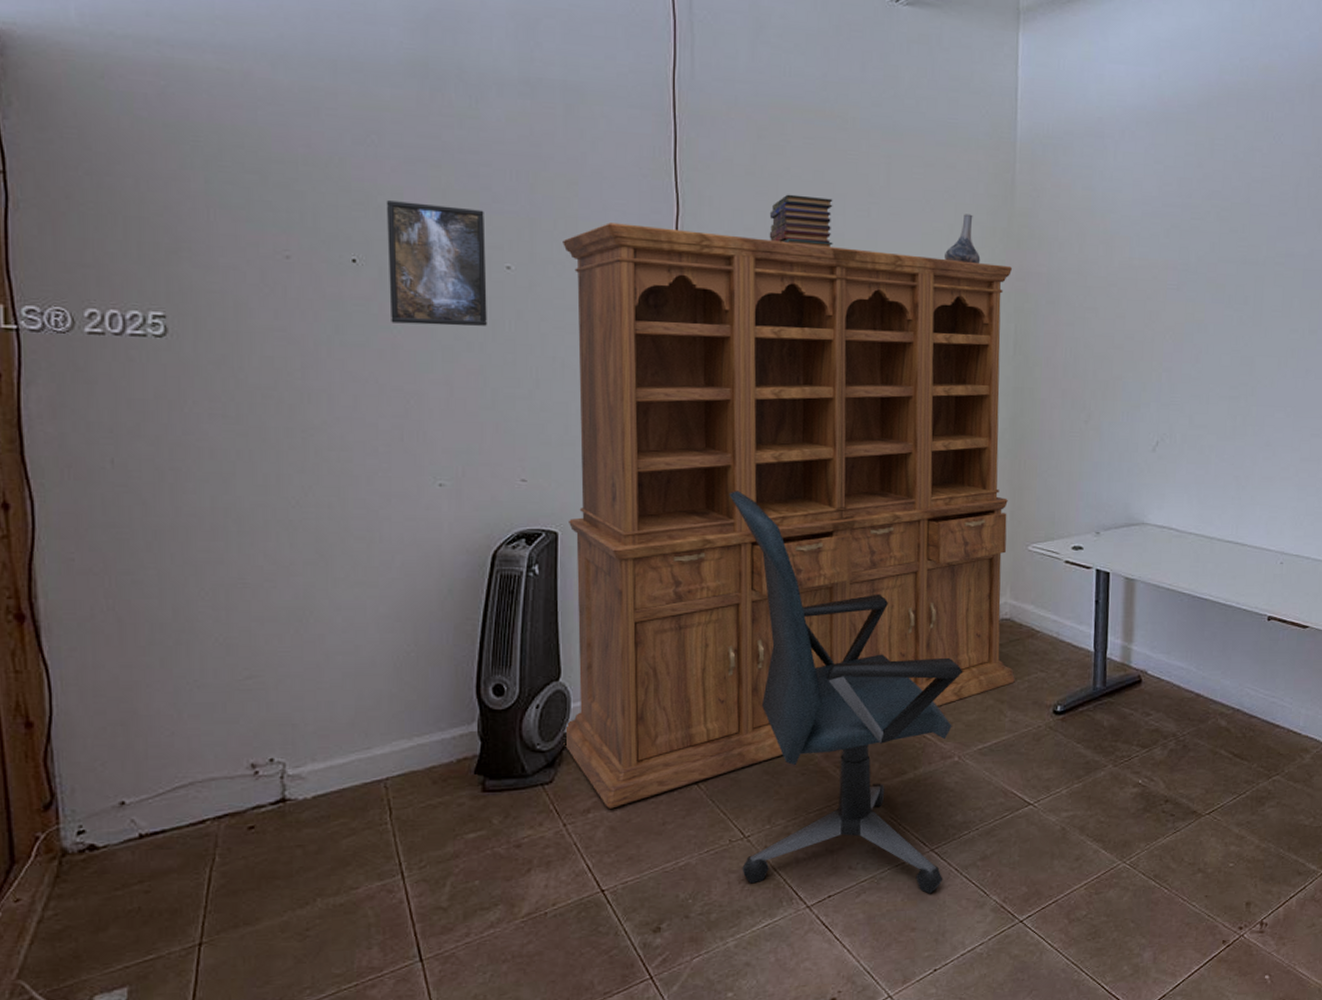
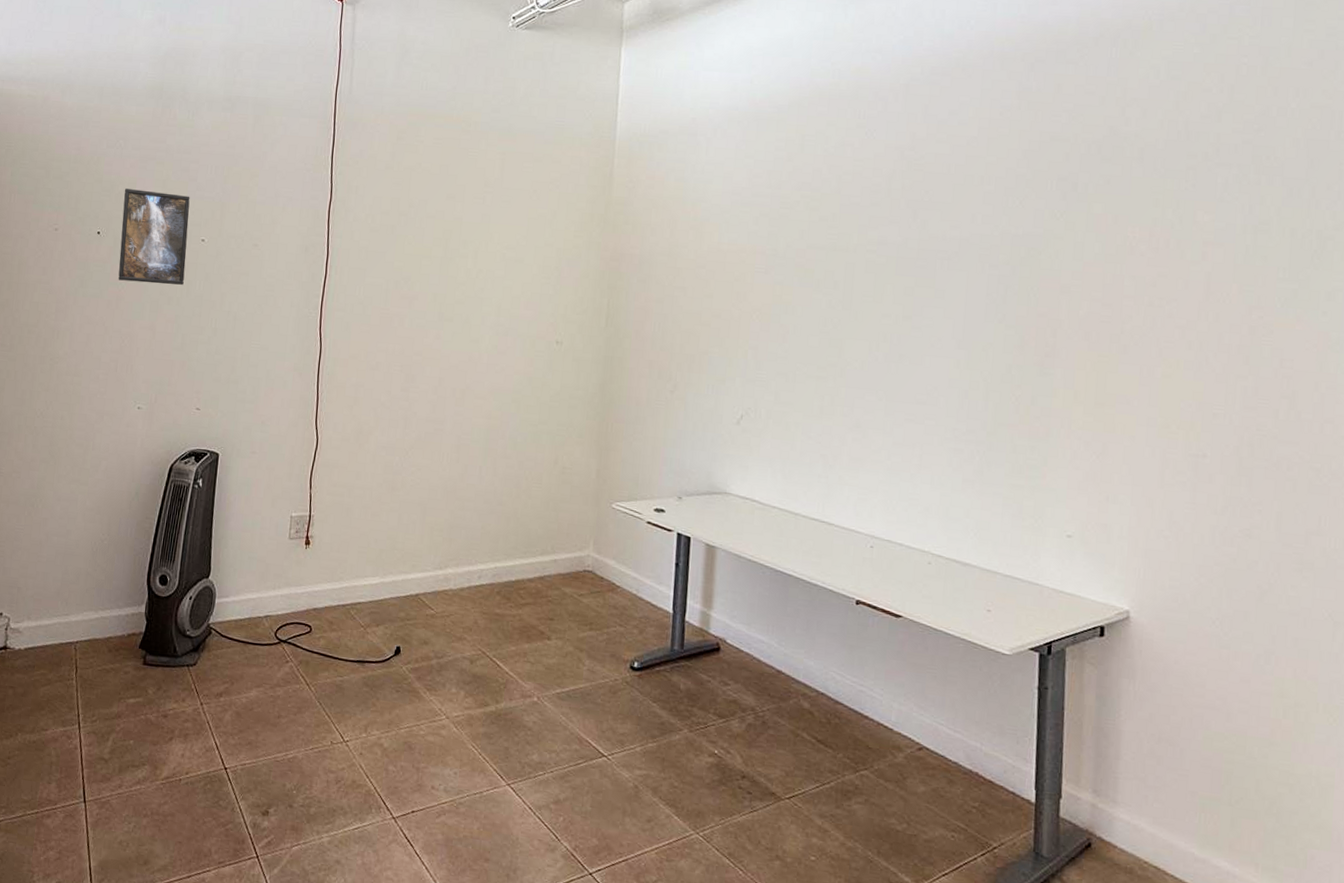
bookcase: present [563,223,1015,809] -> none [207,206,607,696]
office chair: present [728,490,963,894] -> none [339,430,546,828]
book stack: present [769,194,833,248] -> none [400,184,455,229]
decorative vase: present [945,214,981,265] -> none [547,202,579,246]

